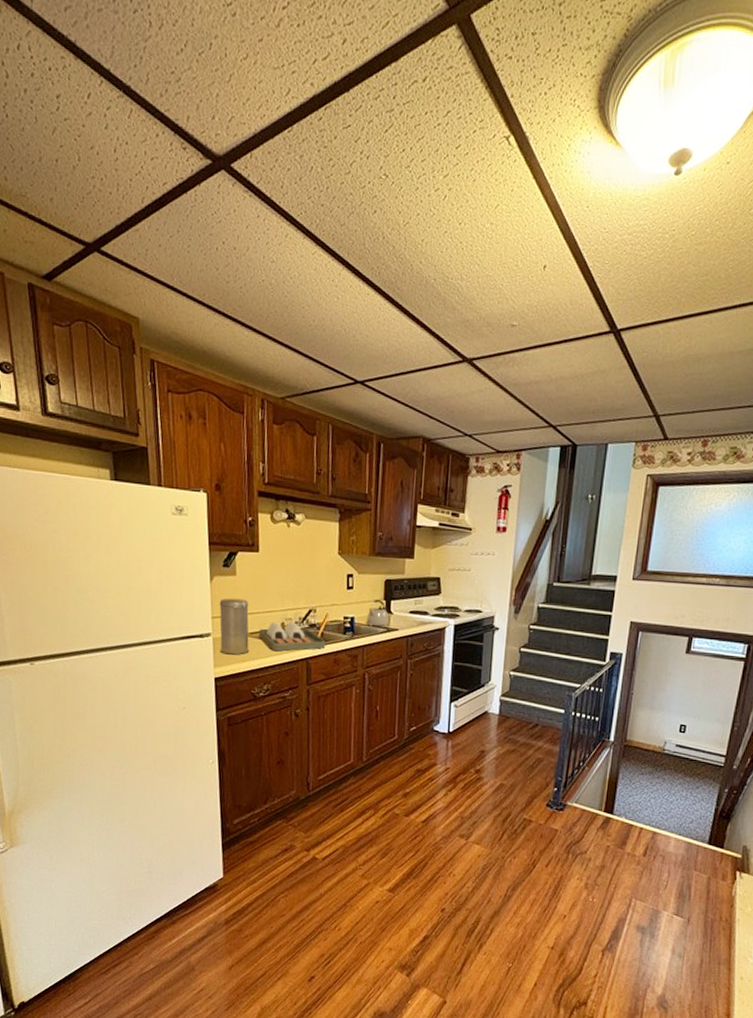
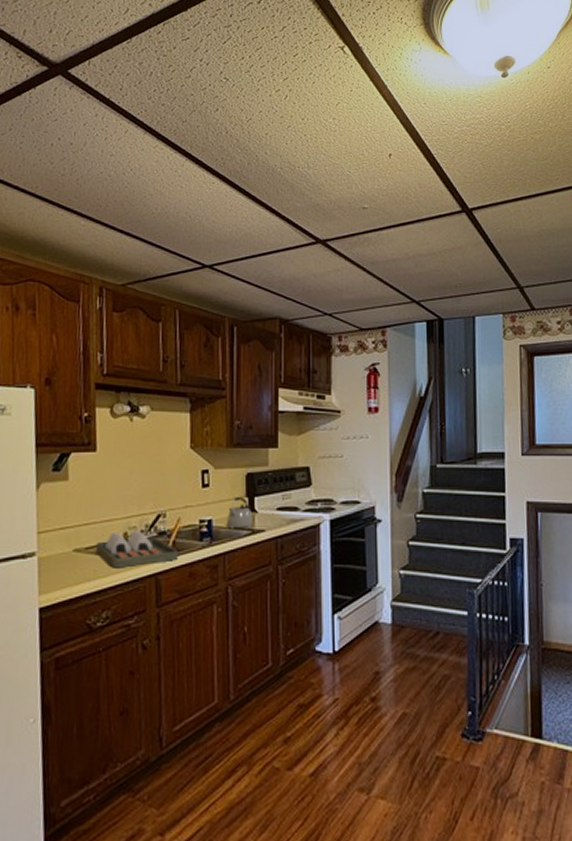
canister: present [219,598,250,655] -> none [46,507,84,577]

